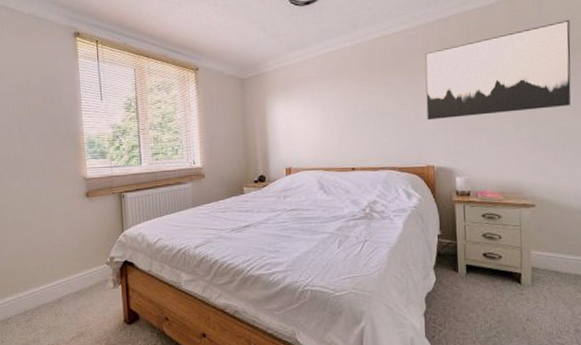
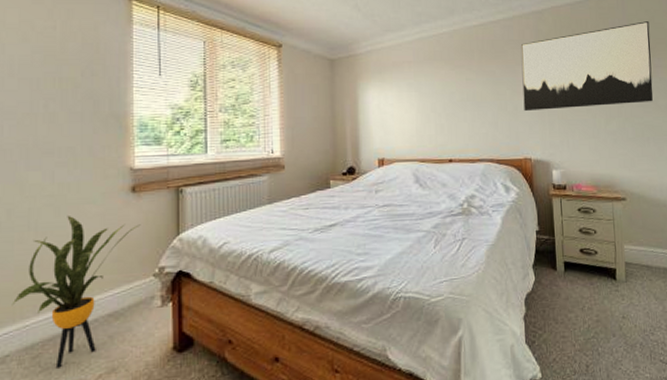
house plant: none [9,215,95,330] -> present [11,216,141,368]

